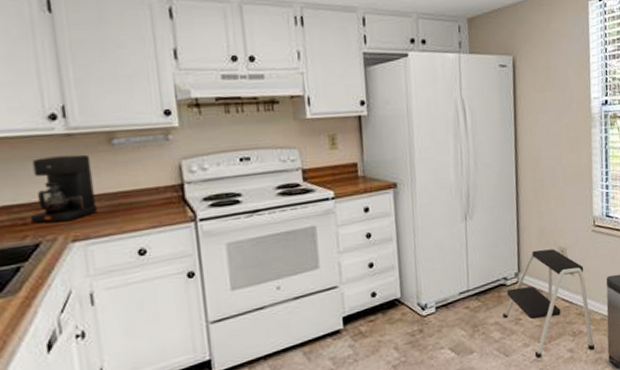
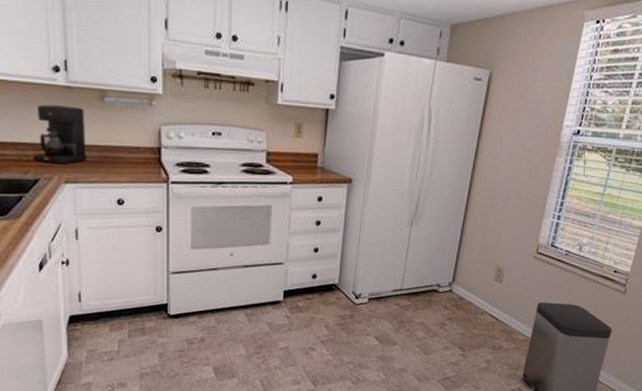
step stool: present [503,249,594,359] -> none [429,265,518,366]

